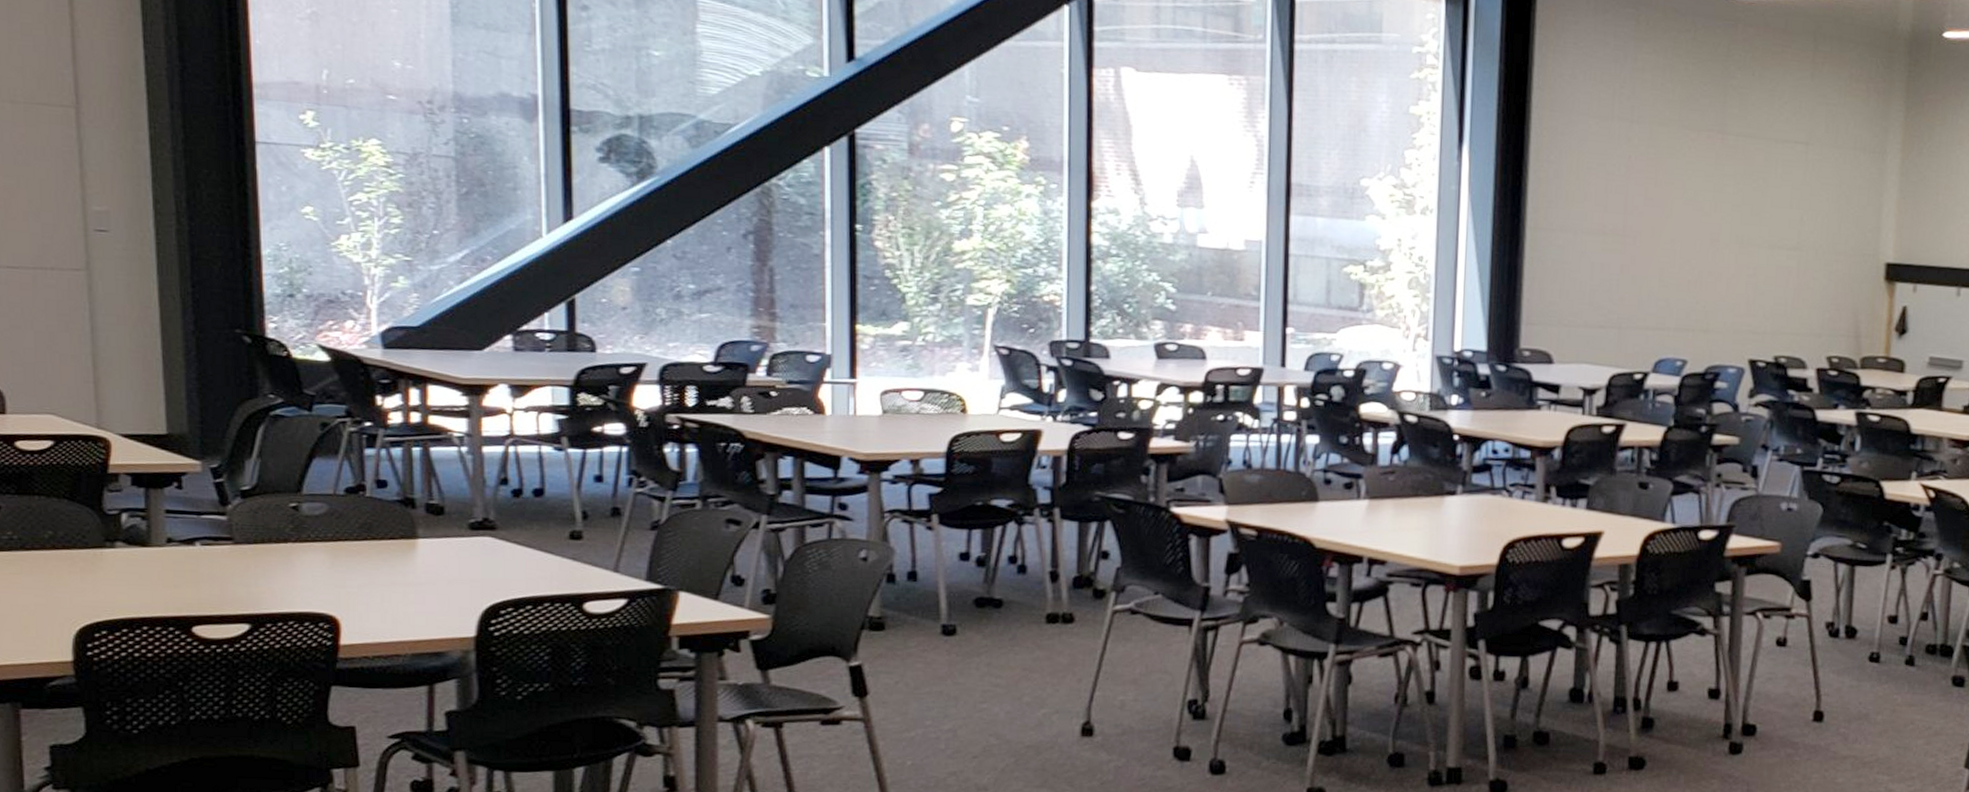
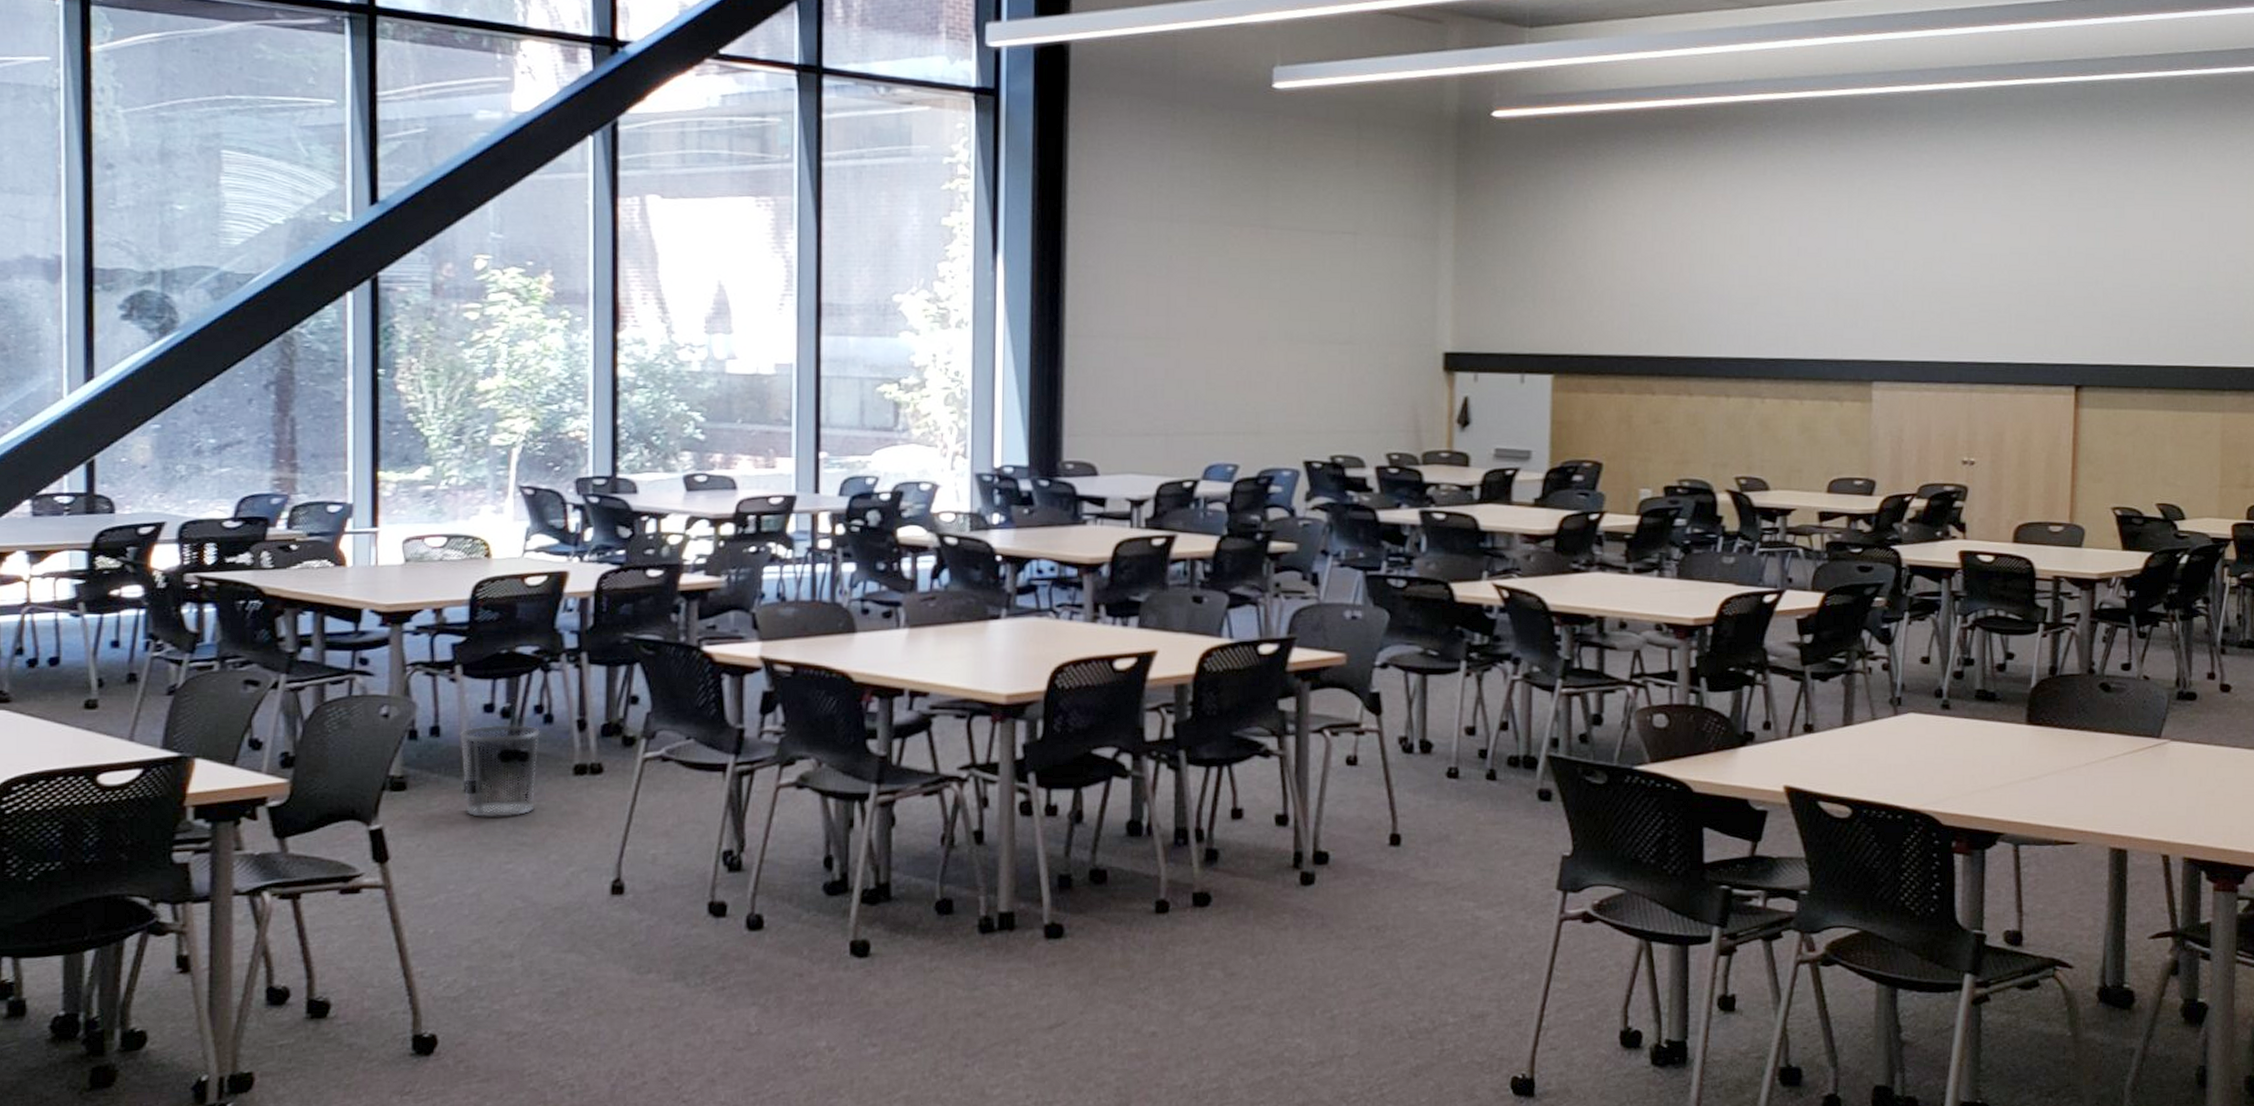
waste bin: none [936,573,1014,660] -> present [460,725,540,817]

